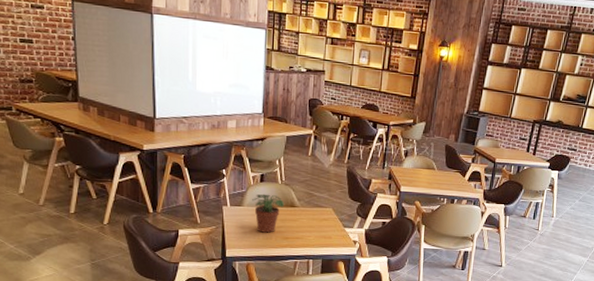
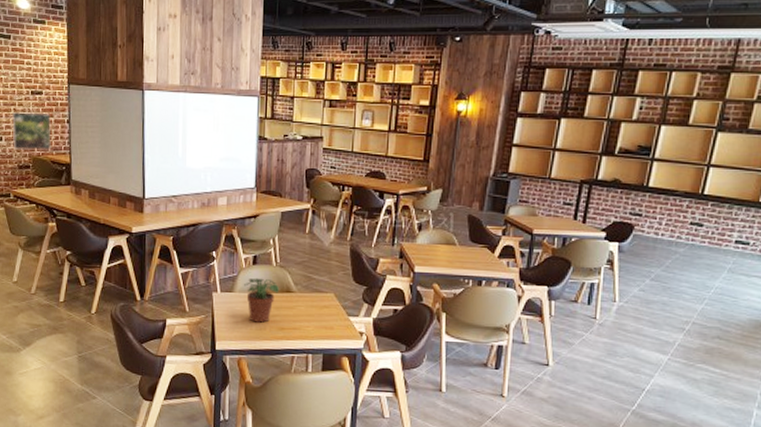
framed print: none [11,25,56,66] -> present [12,112,51,150]

